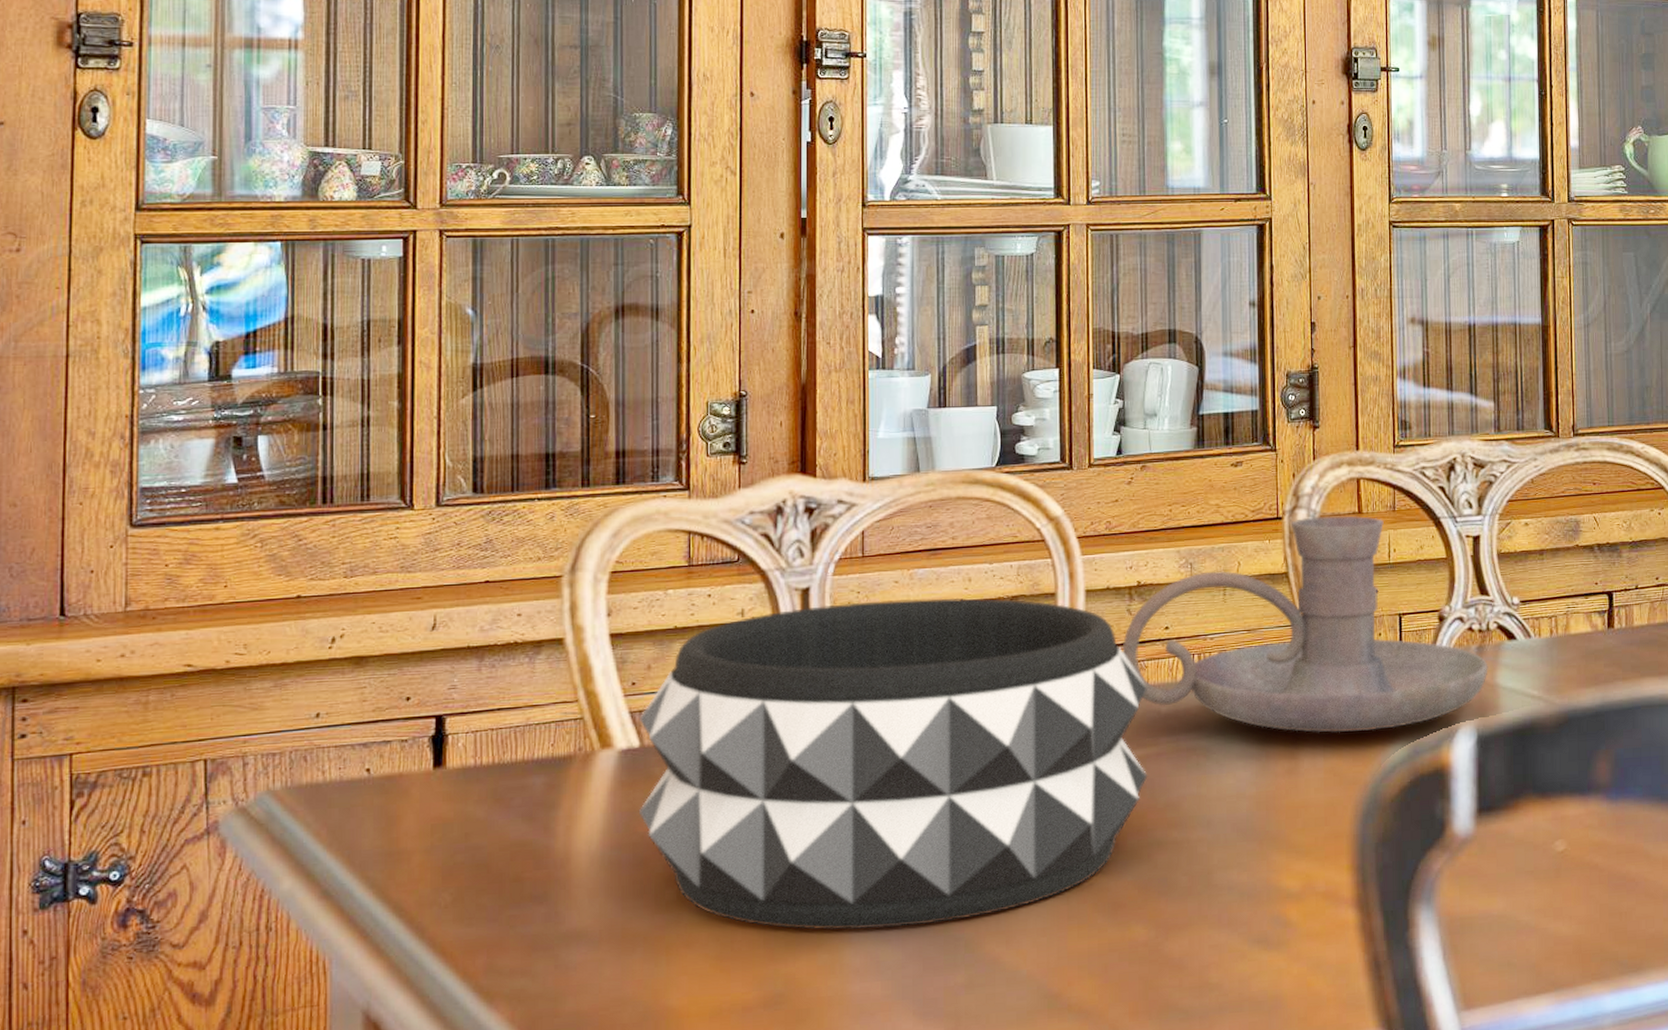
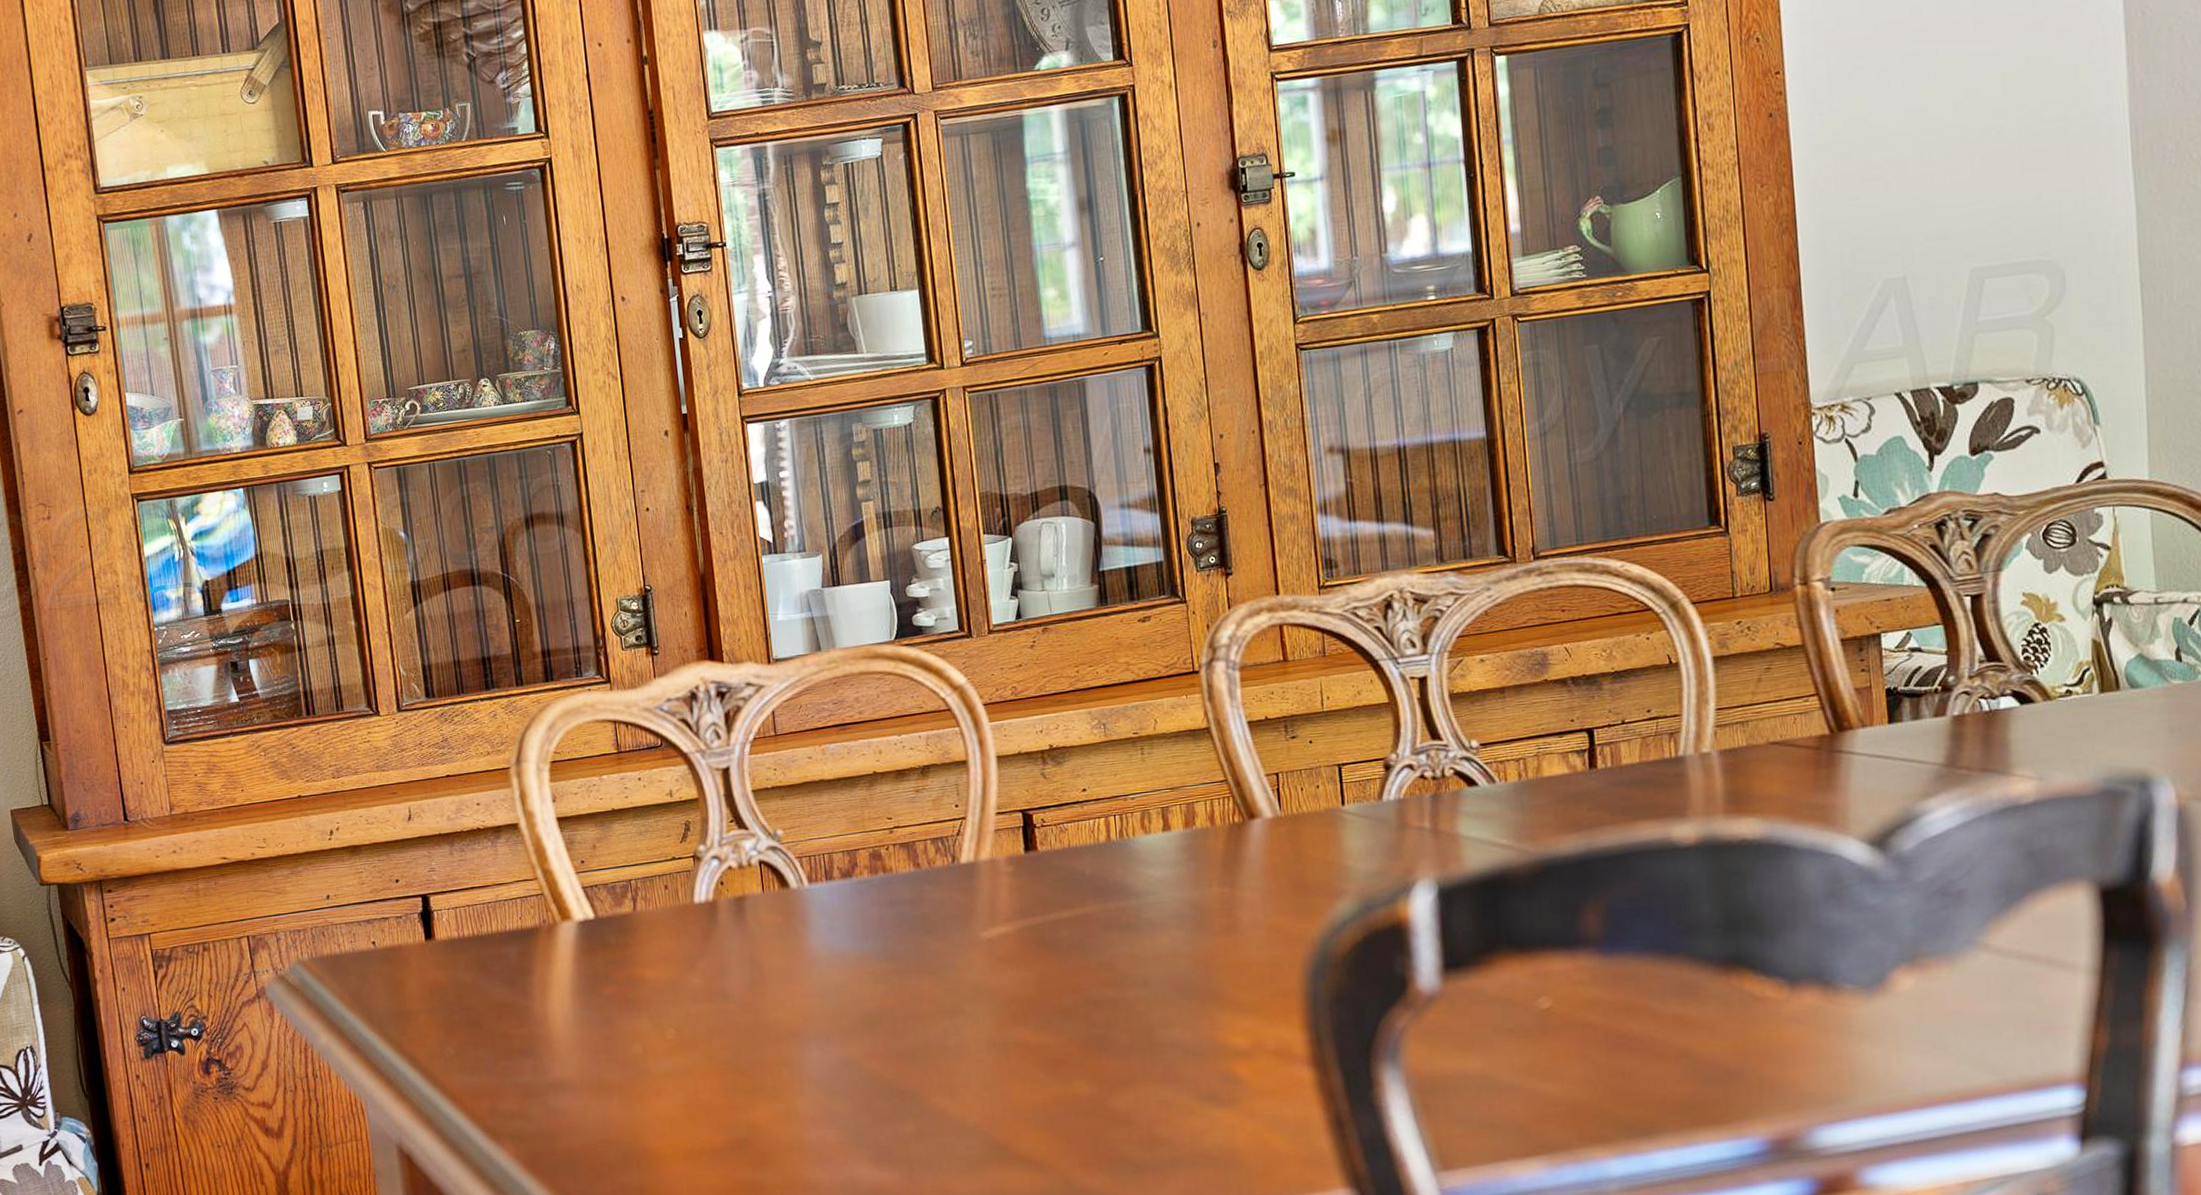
decorative bowl: present [639,597,1148,930] -> none [591,768,1078,1083]
candle holder: present [1122,516,1488,733] -> none [1039,663,1447,891]

